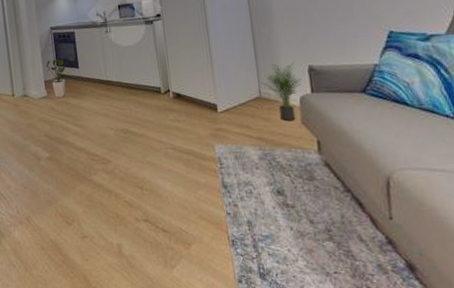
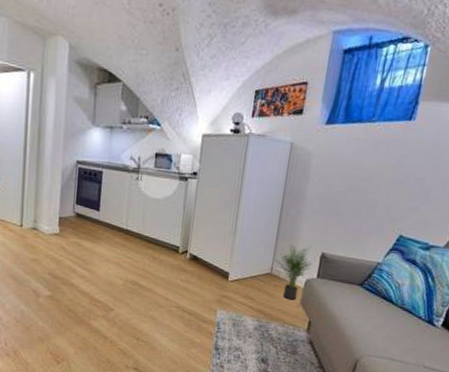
house plant: present [46,56,75,98] -> none [64,196,97,238]

